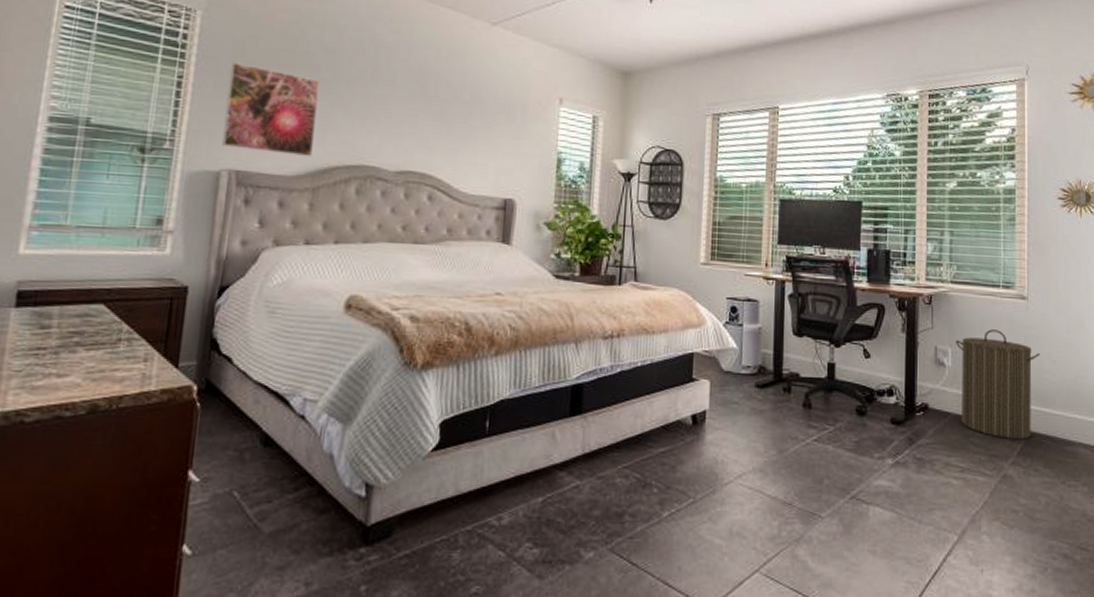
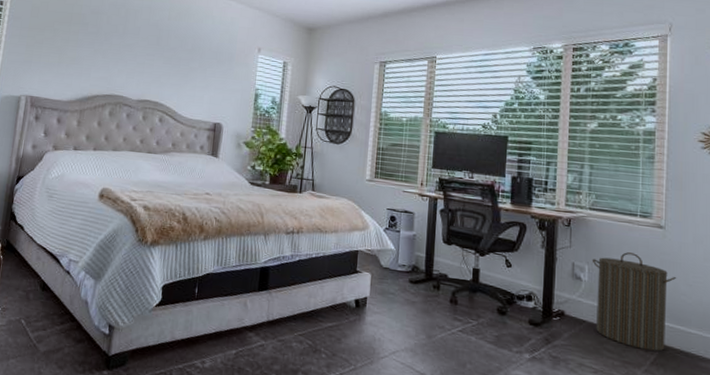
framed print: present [222,62,320,156] -> none [22,21,88,87]

